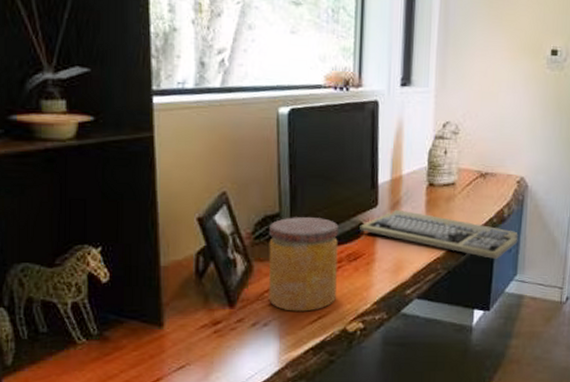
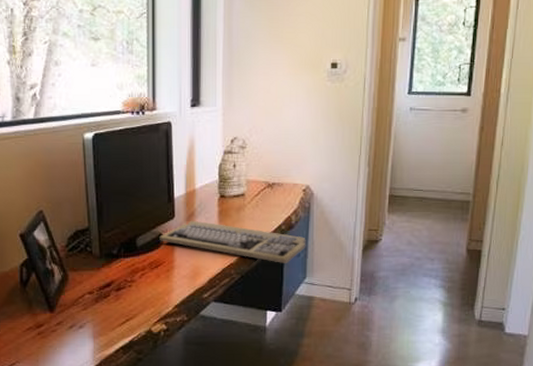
jar: present [268,217,339,312] -> none [81,231,141,315]

